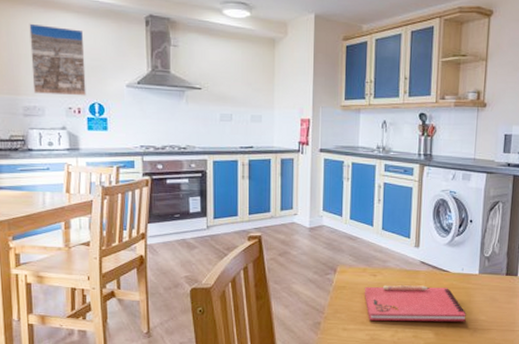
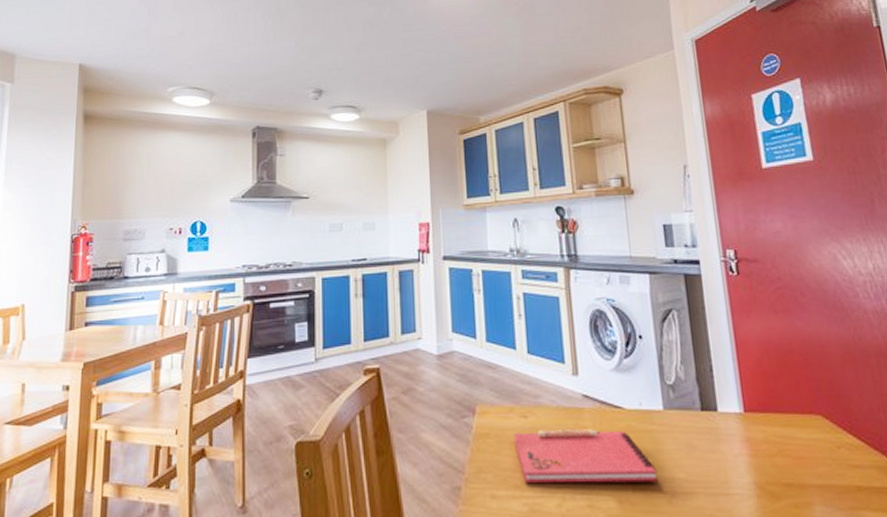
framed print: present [29,23,86,96] -> none [135,145,191,216]

